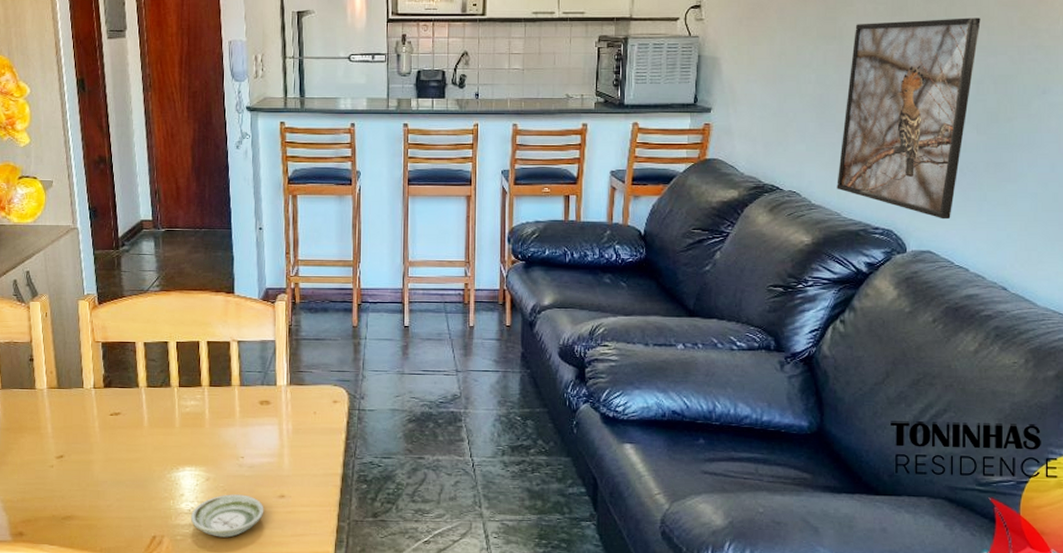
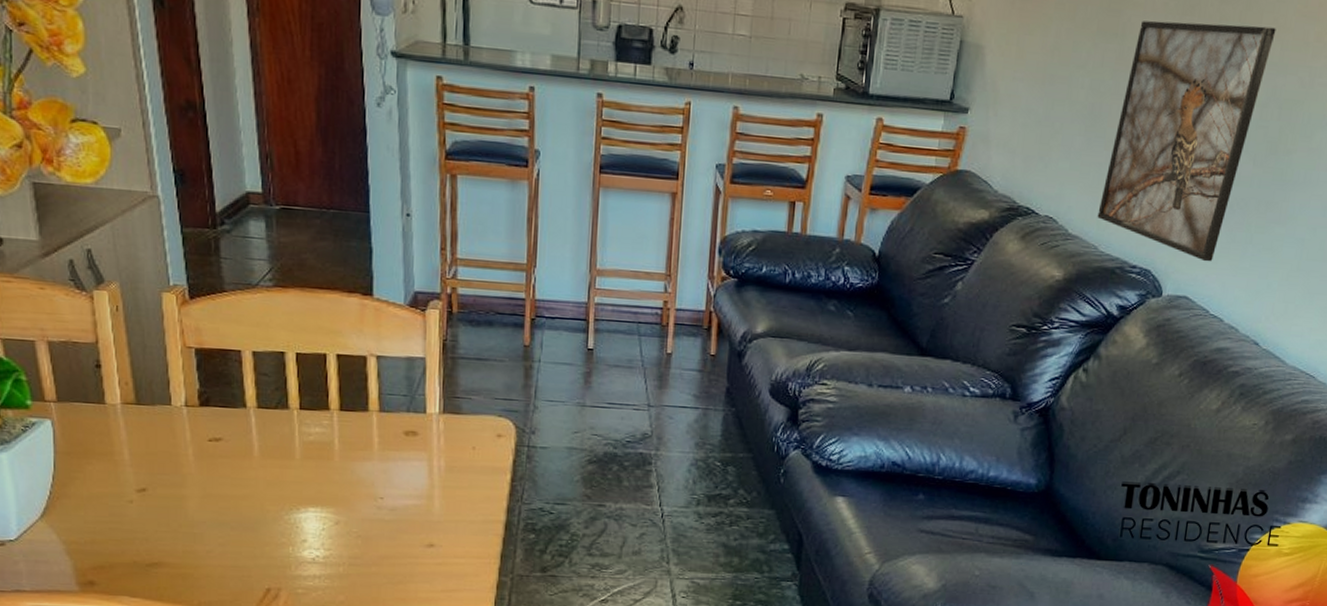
saucer: present [190,494,264,538] -> none [315,541,409,592]

